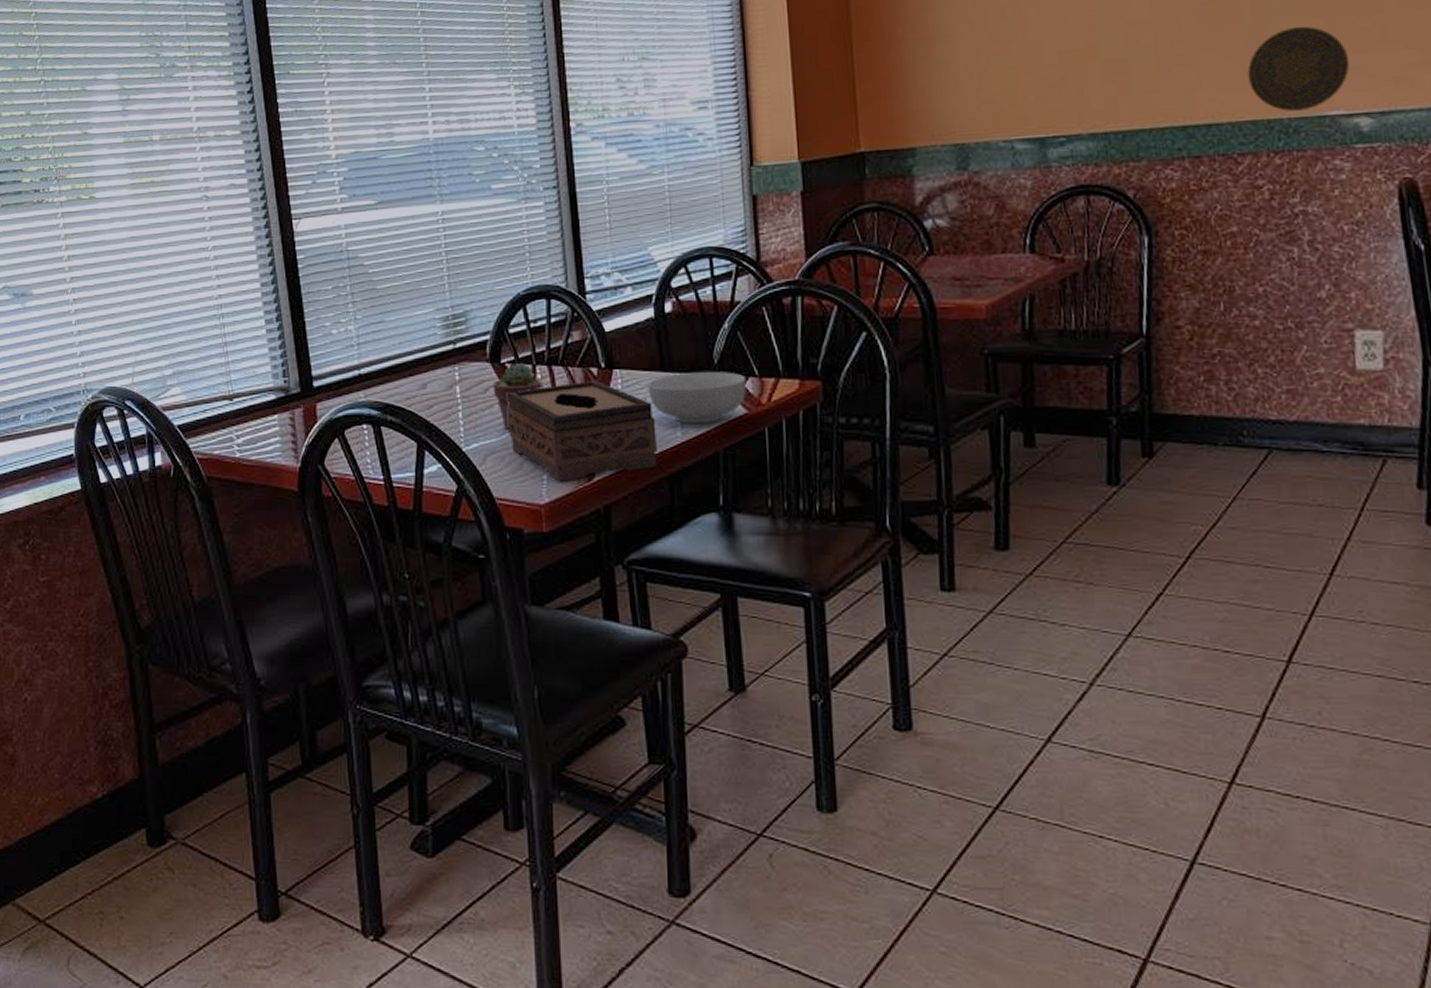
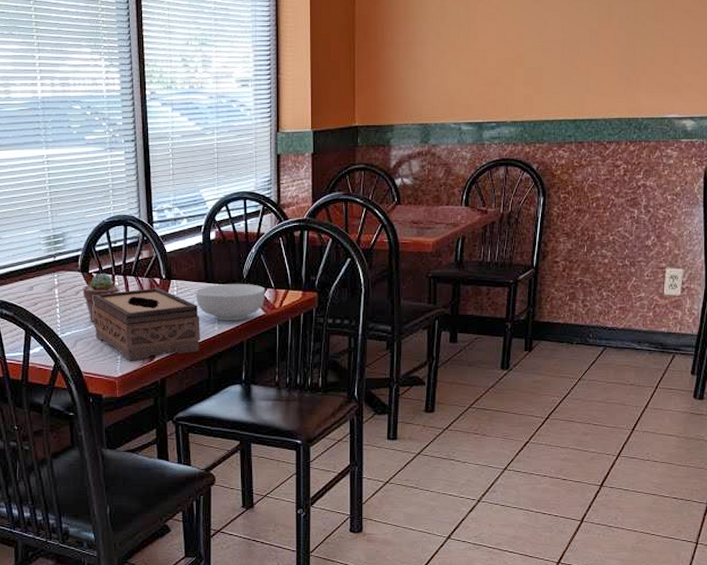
decorative plate: present [1247,26,1350,111] -> none [619,52,685,113]

